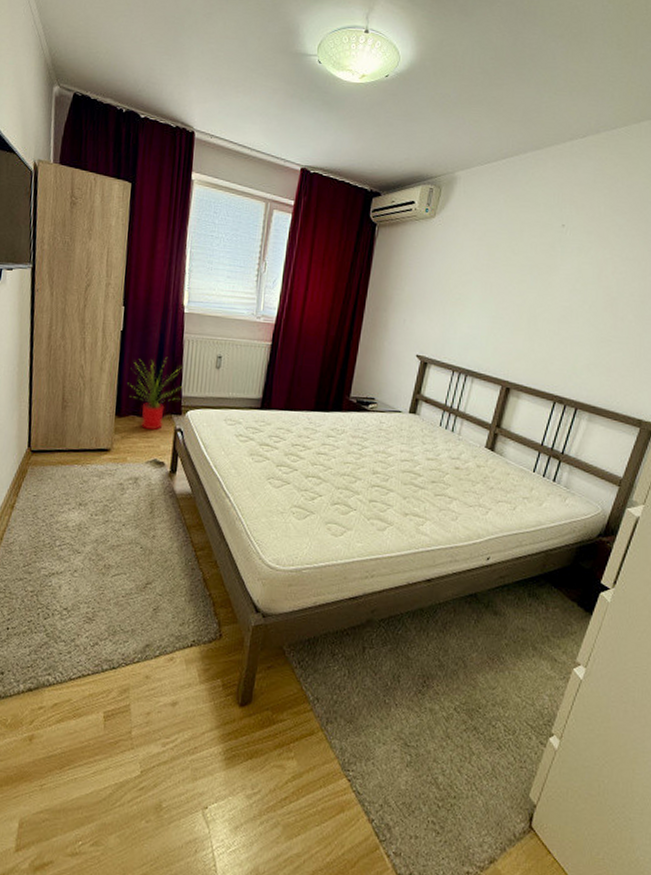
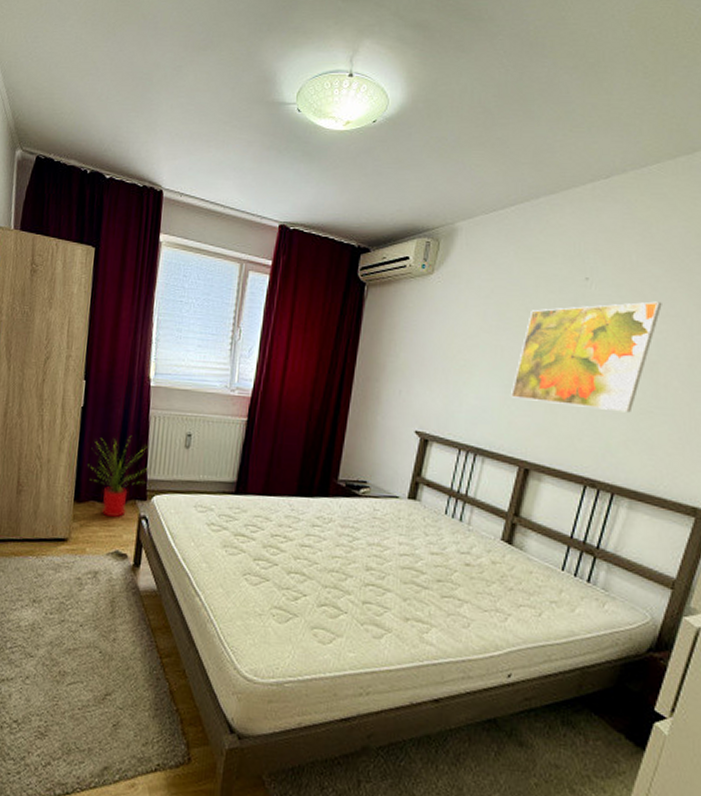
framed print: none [497,246,623,341] -> present [511,301,662,413]

